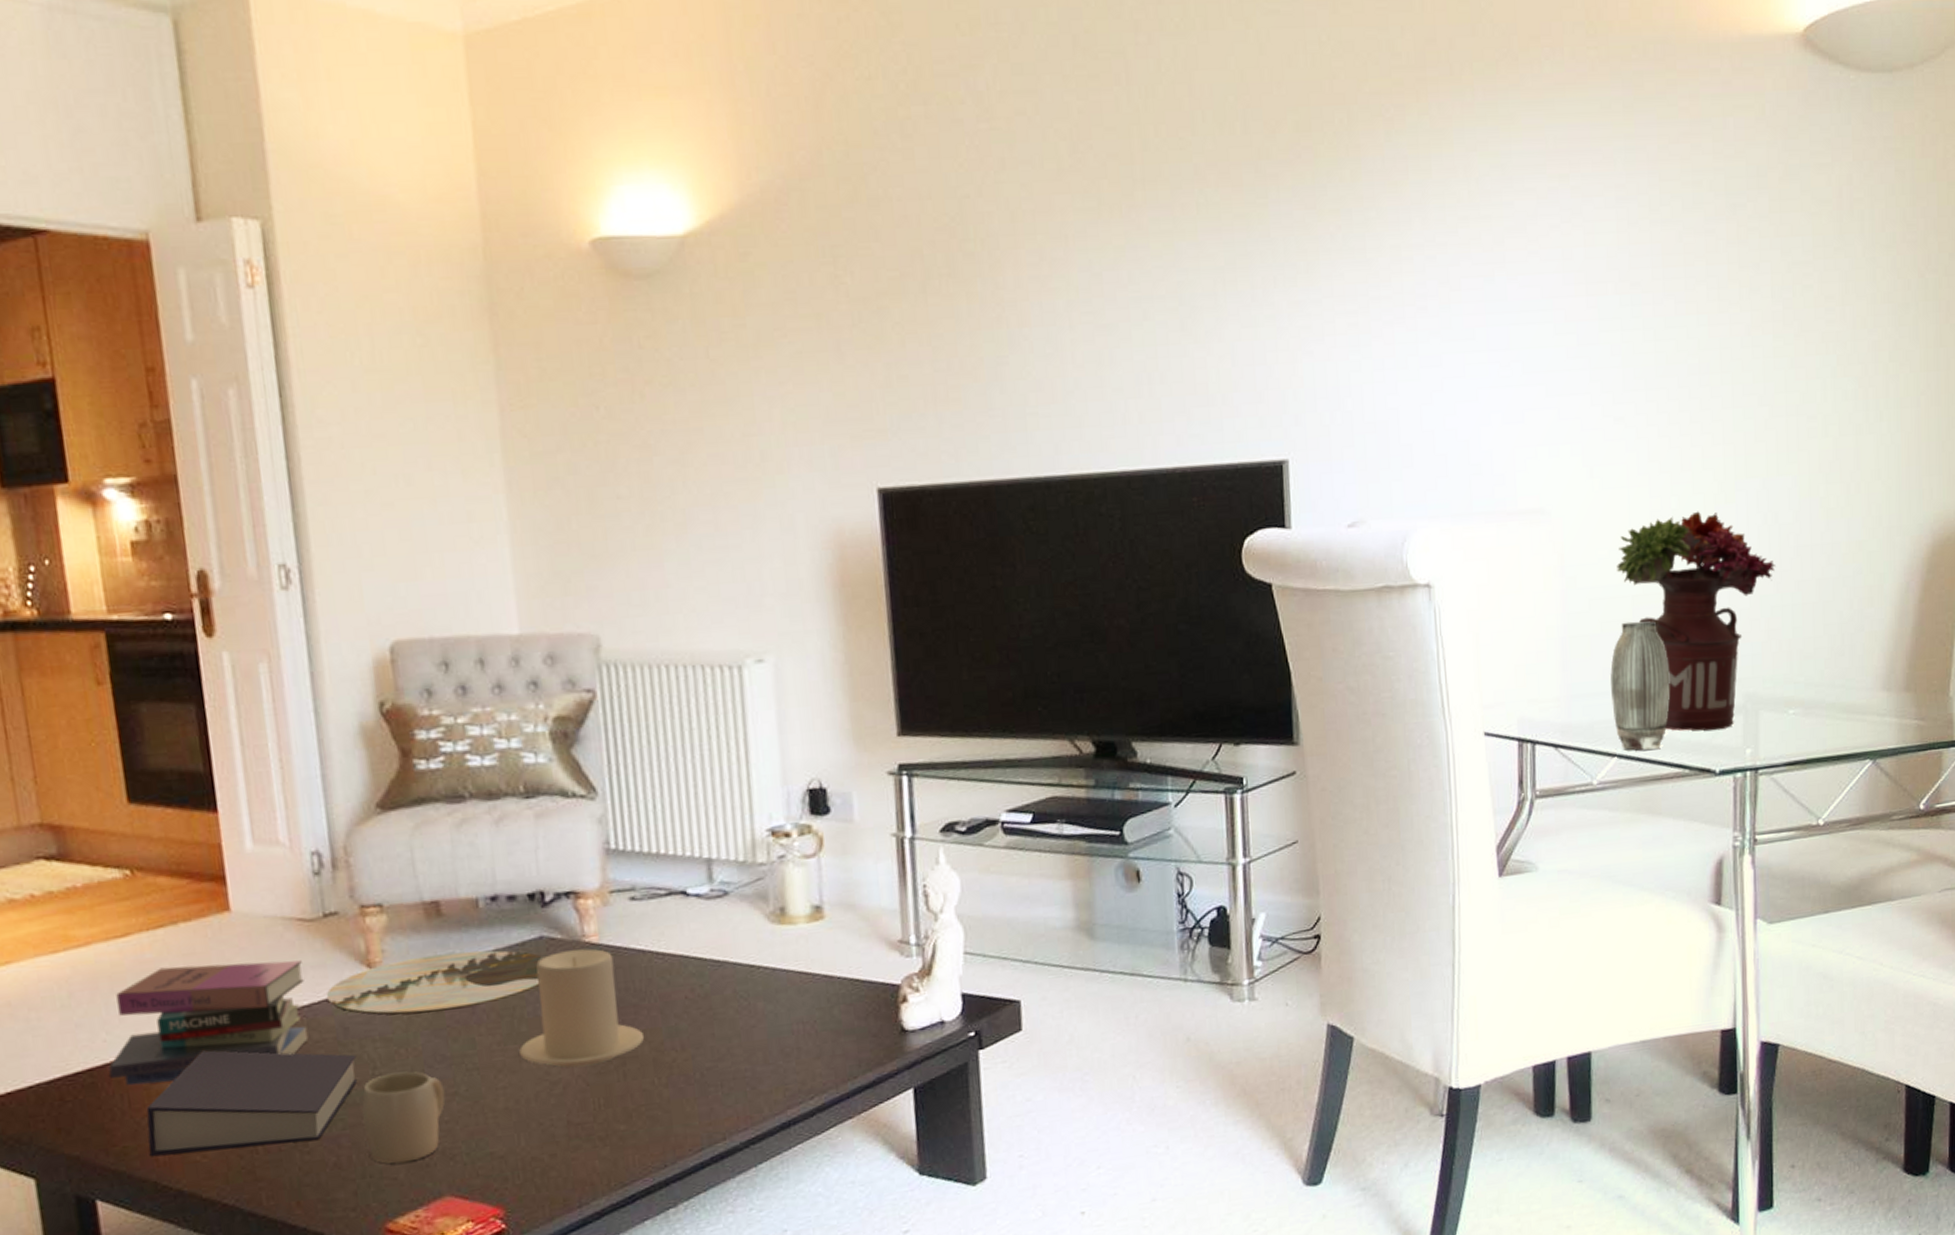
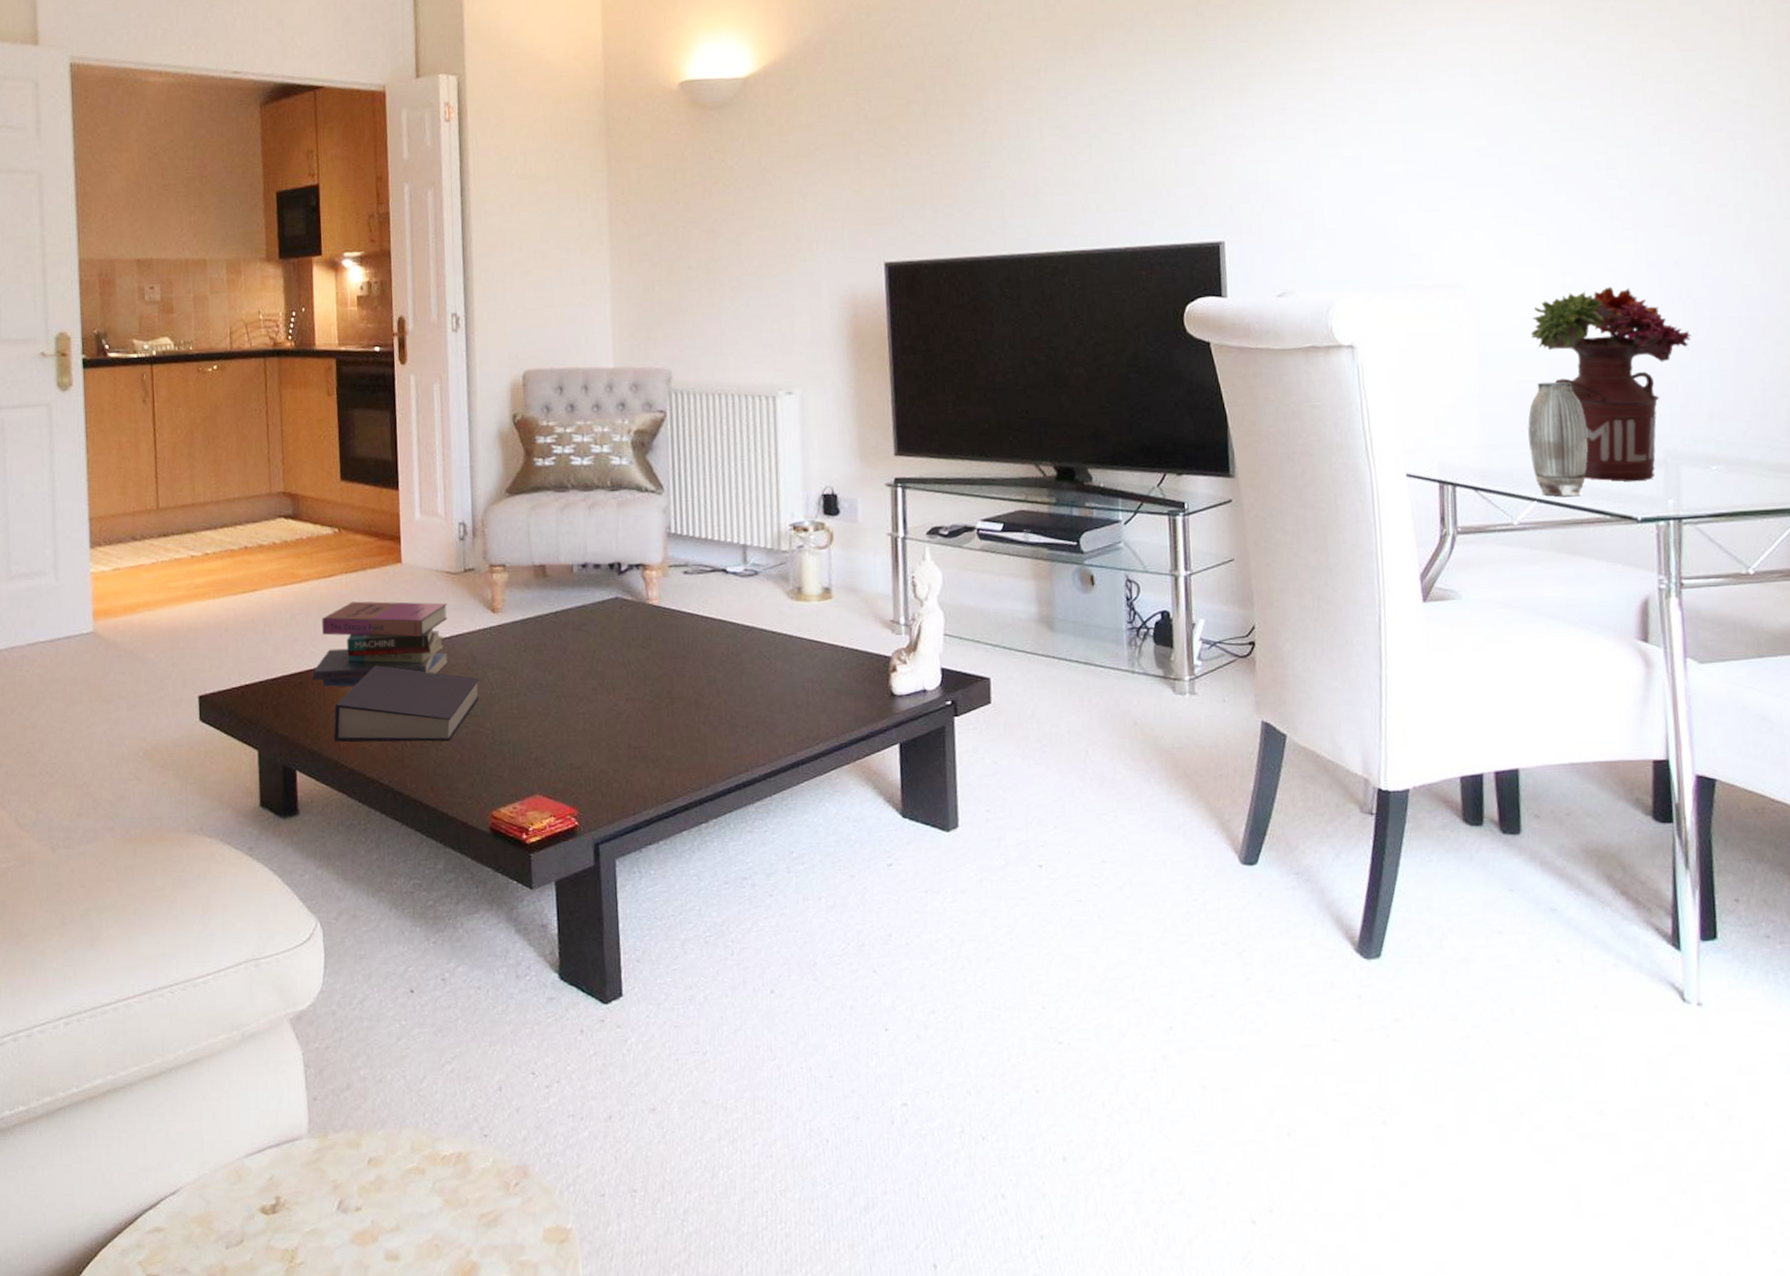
decorative tray: present [326,950,546,1015] -> none [462,605,619,650]
mug: present [362,1071,445,1164] -> none [481,694,541,765]
candle: present [519,948,645,1068] -> none [596,609,690,702]

